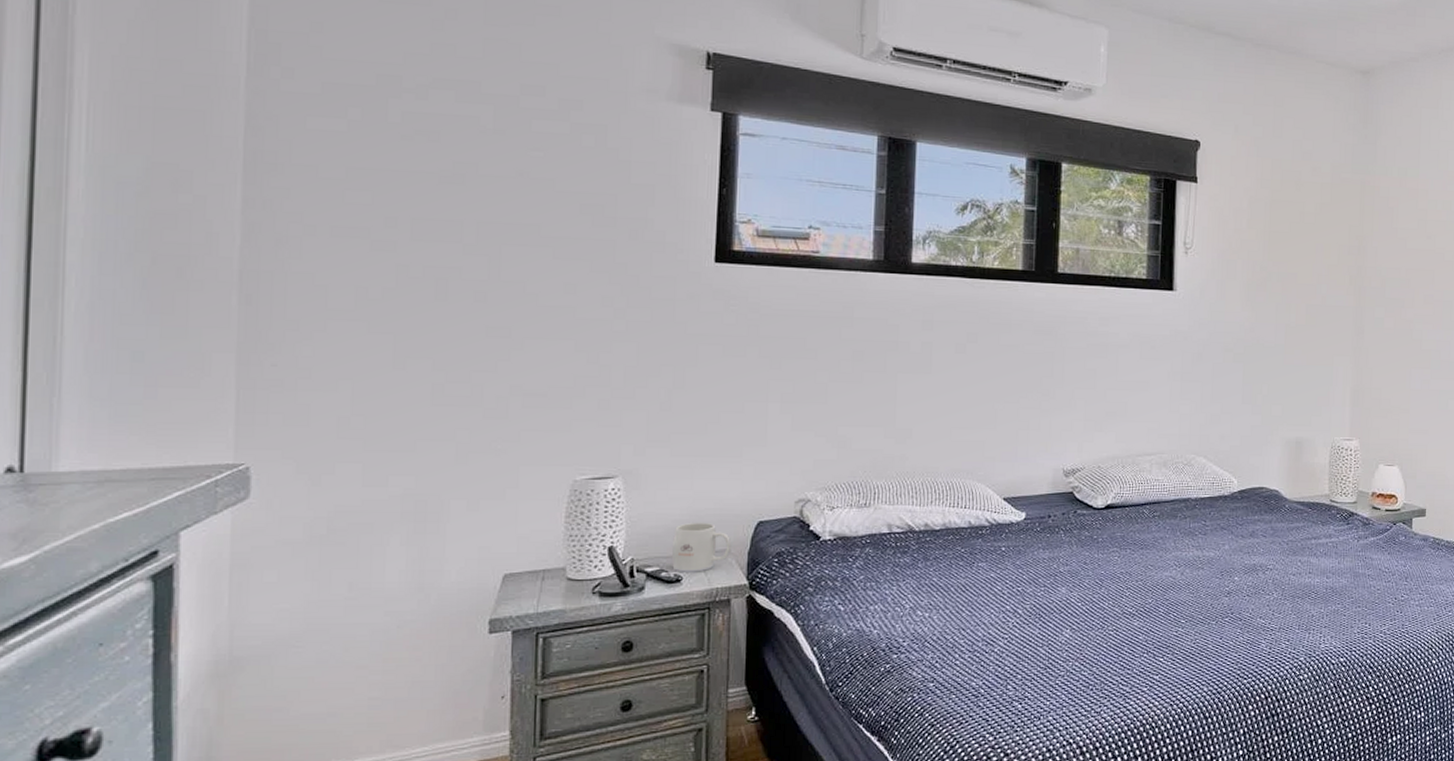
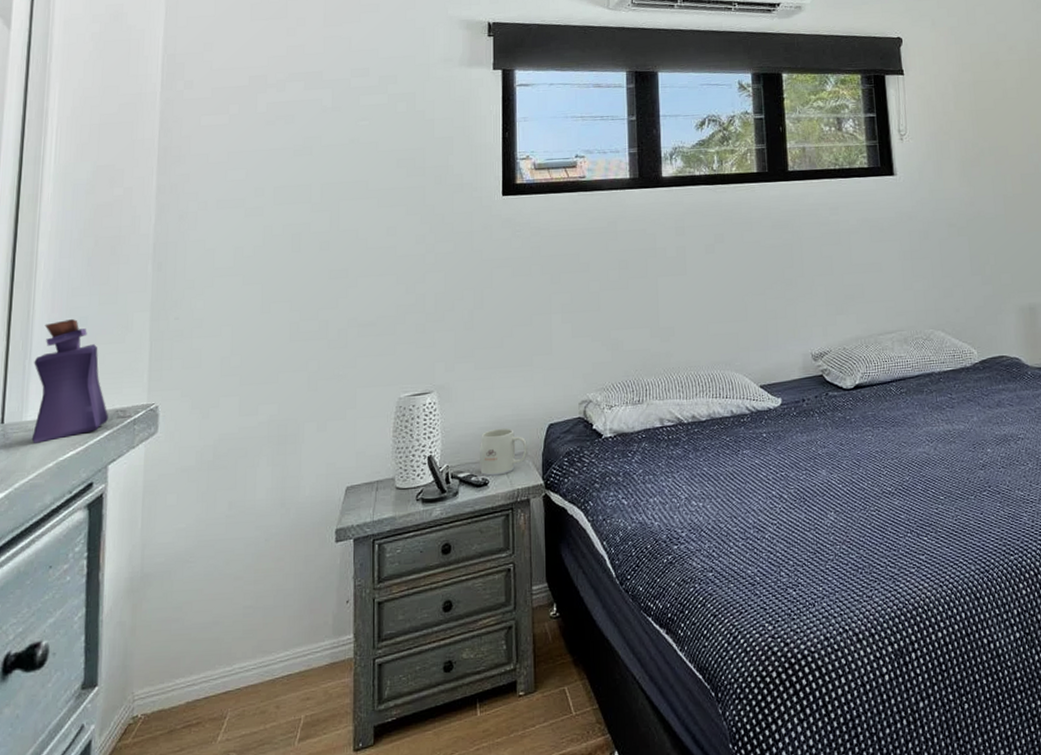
perfume bottle: none [65,352,180,499] -> present [31,318,109,443]

